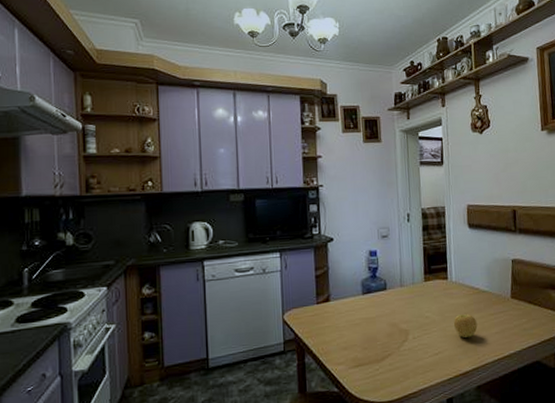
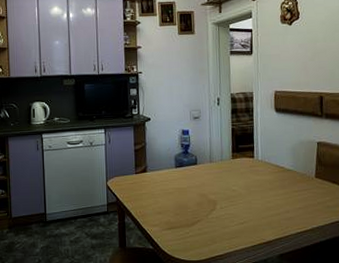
apple: present [453,314,478,338] -> none [258,190,282,210]

